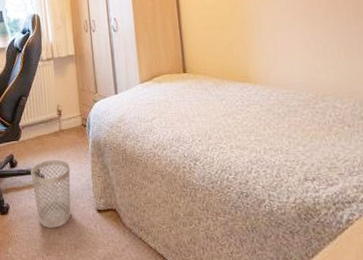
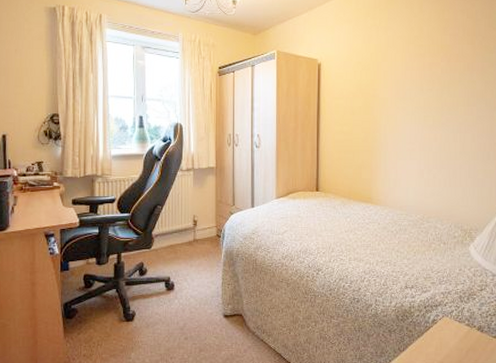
wastebasket: present [31,159,71,228] -> none [161,268,201,333]

